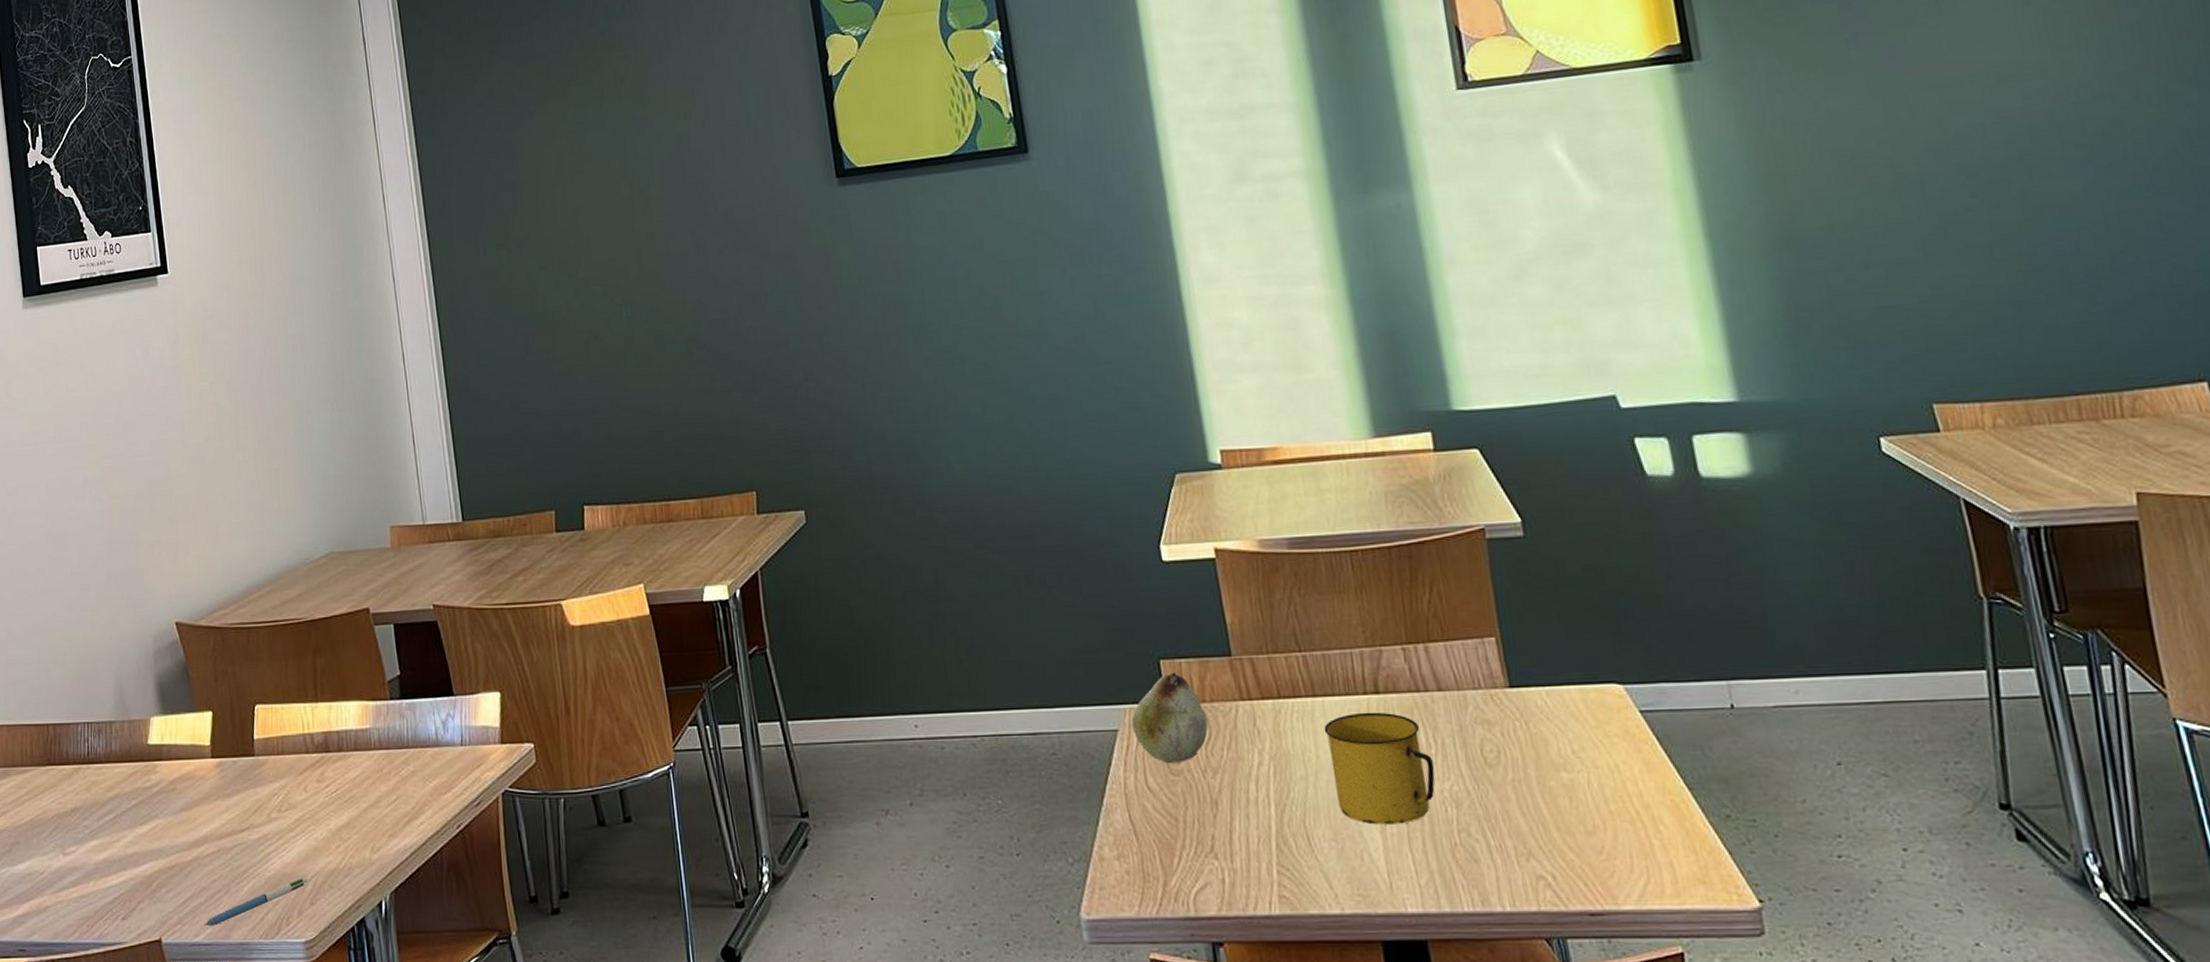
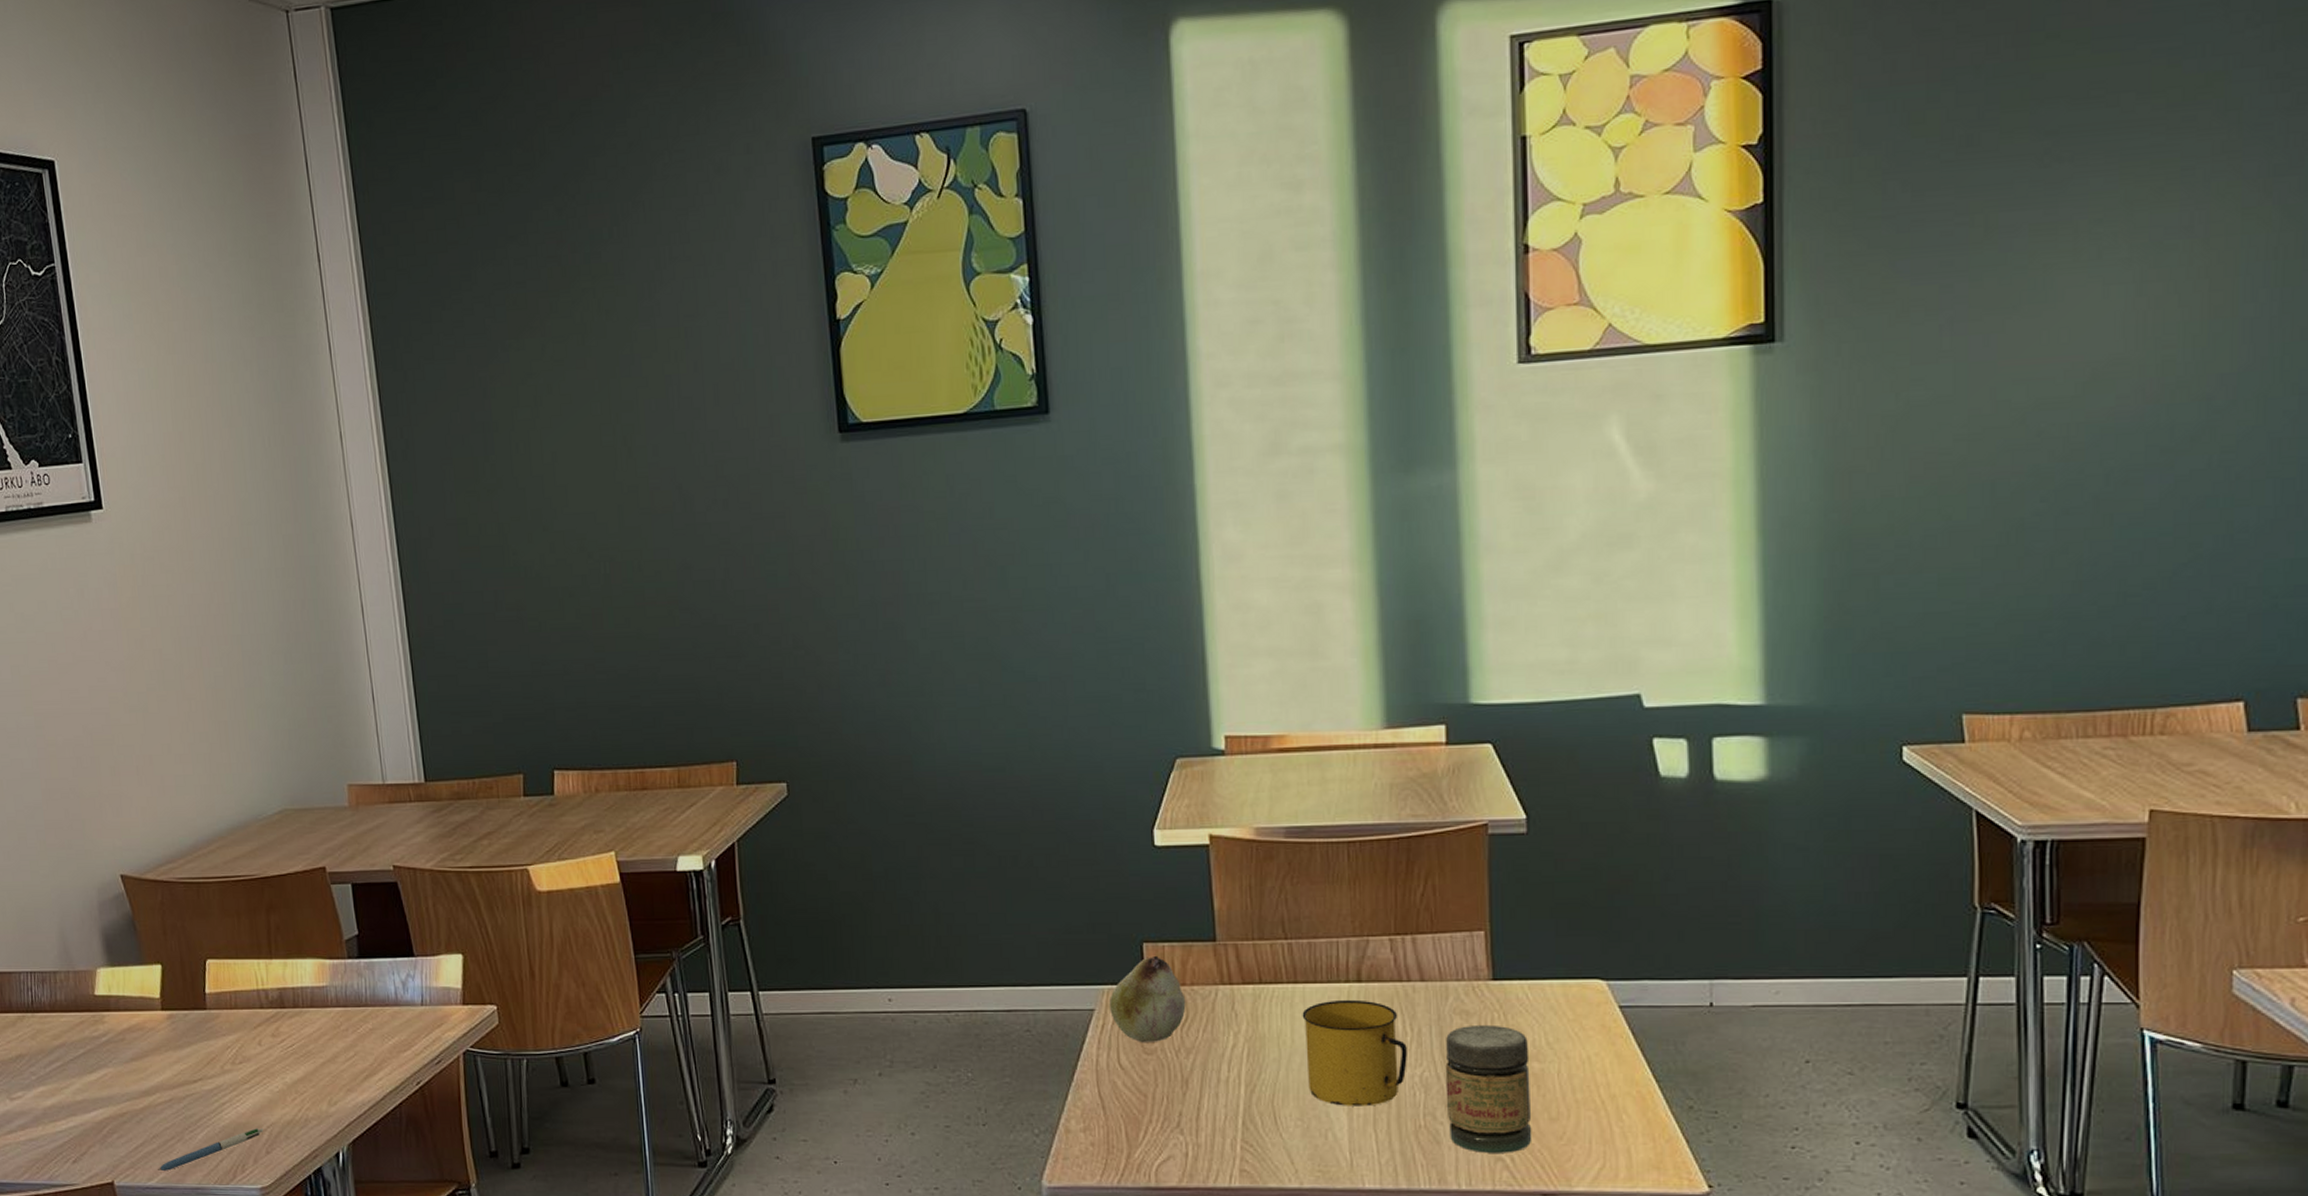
jar: none [1470,734,1572,871] -> present [1445,1024,1532,1153]

